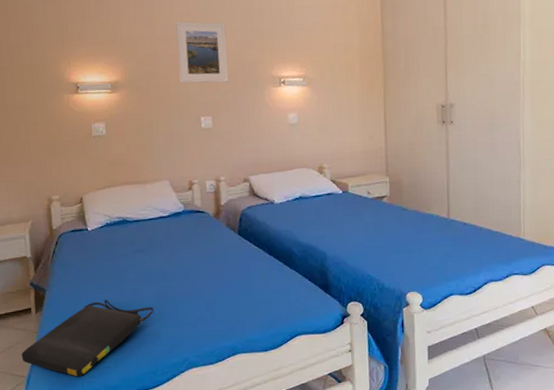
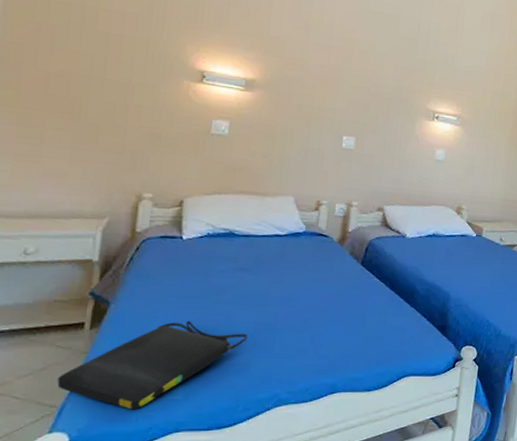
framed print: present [176,21,229,84] -> none [327,33,388,106]

